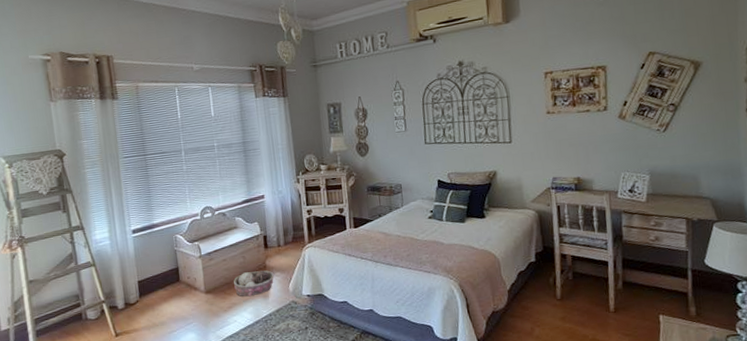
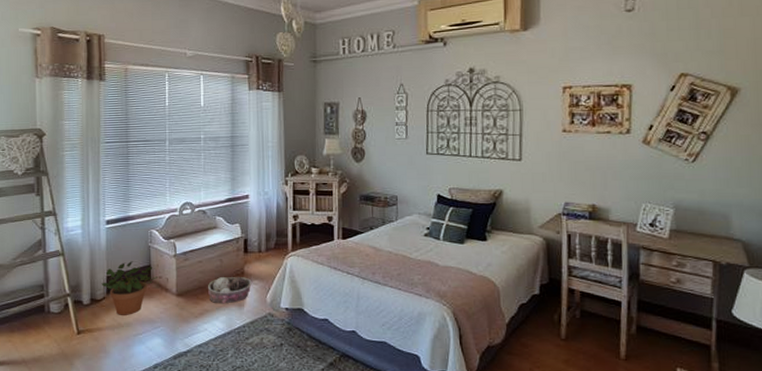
potted plant: none [133,265,187,316] -> present [101,261,159,315]

